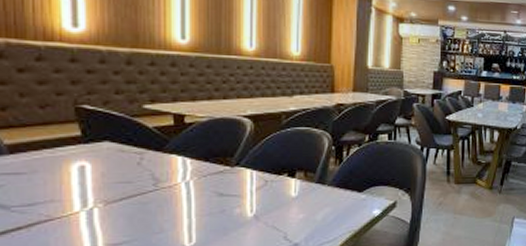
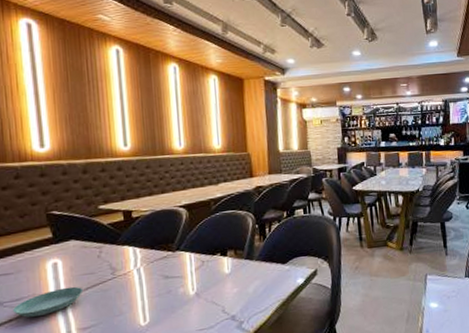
saucer: none [21,195,117,227] -> present [12,286,84,318]

